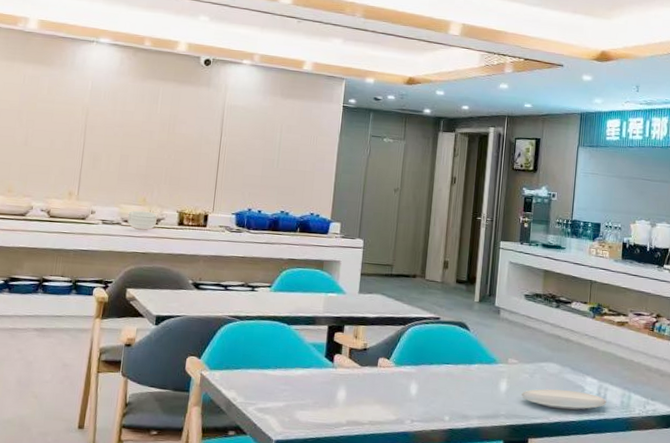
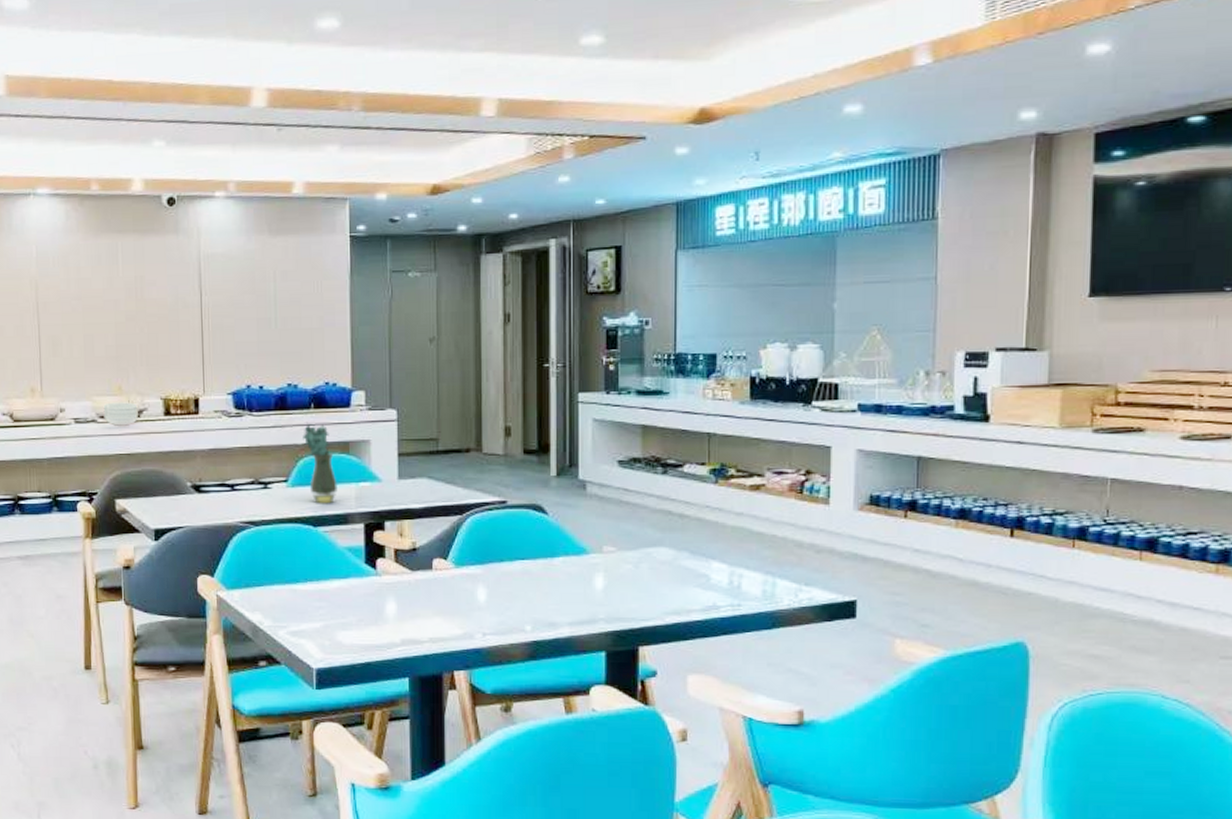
vase: none [287,242,311,308] -> present [303,422,338,504]
plate: present [521,388,607,411] -> none [624,581,743,607]

